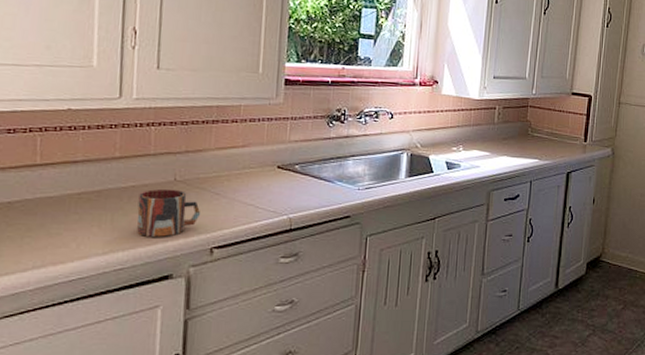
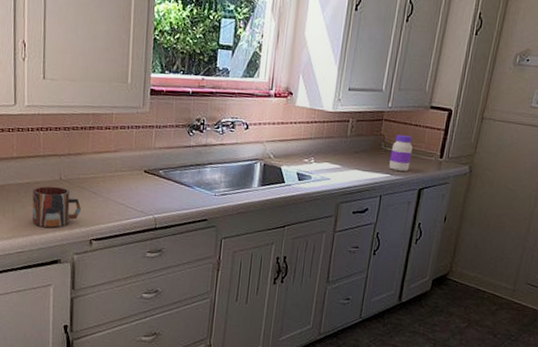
jar: none [537,121,558,156] -> present [389,135,413,171]

